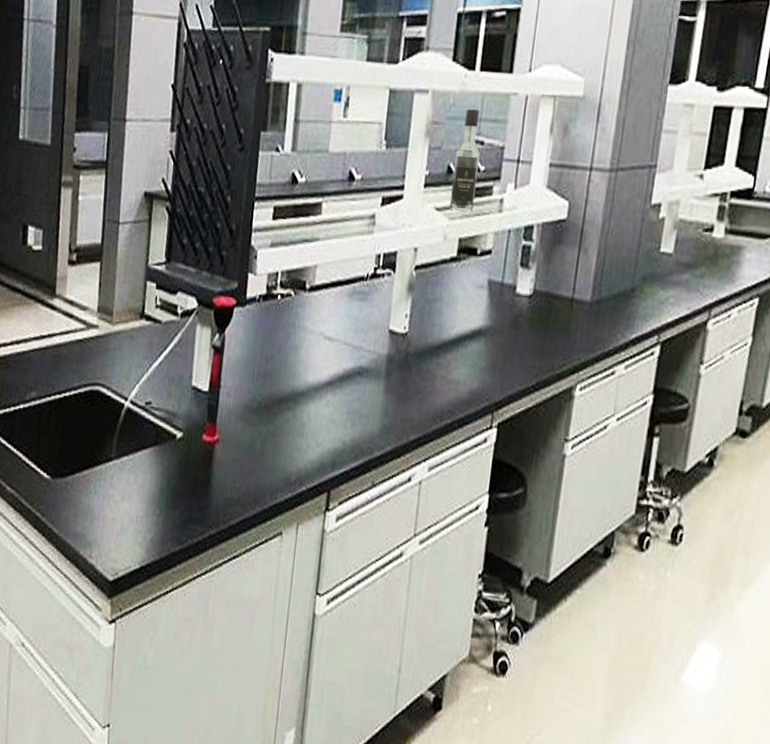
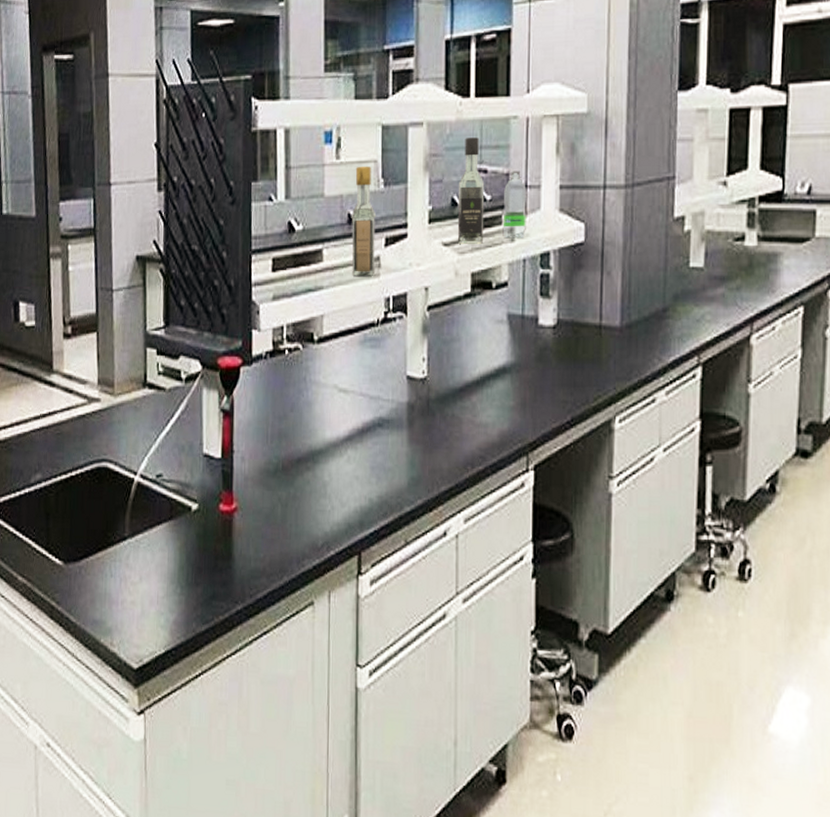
bottle: none [347,127,376,233] -> present [351,167,377,276]
bottle: none [492,145,519,210] -> present [502,171,526,239]

